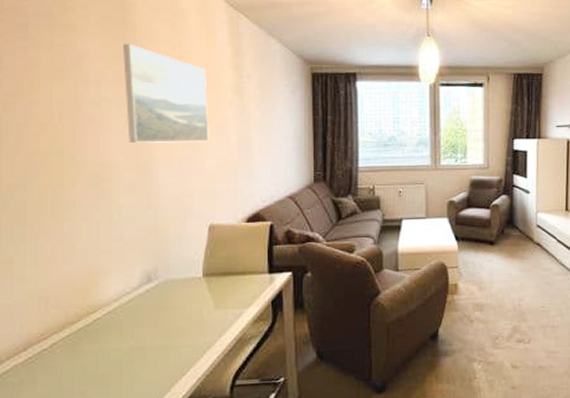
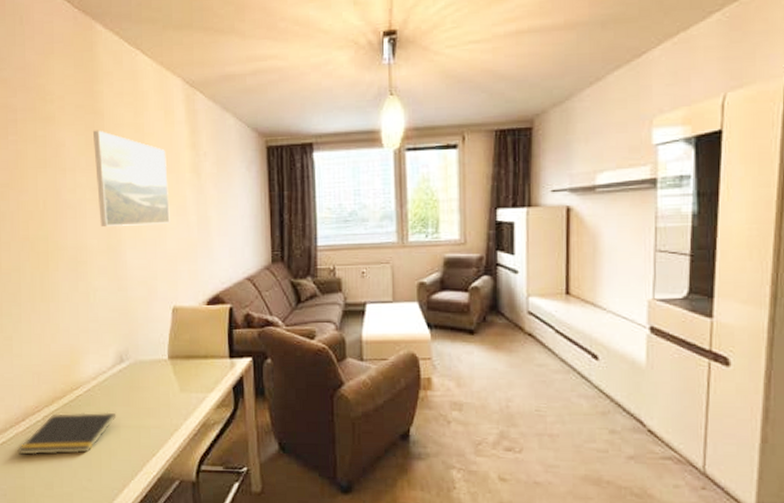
notepad: none [16,334,142,388] -> present [17,412,117,455]

